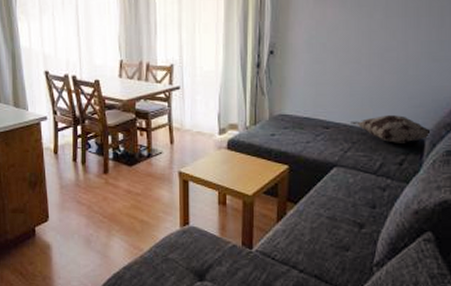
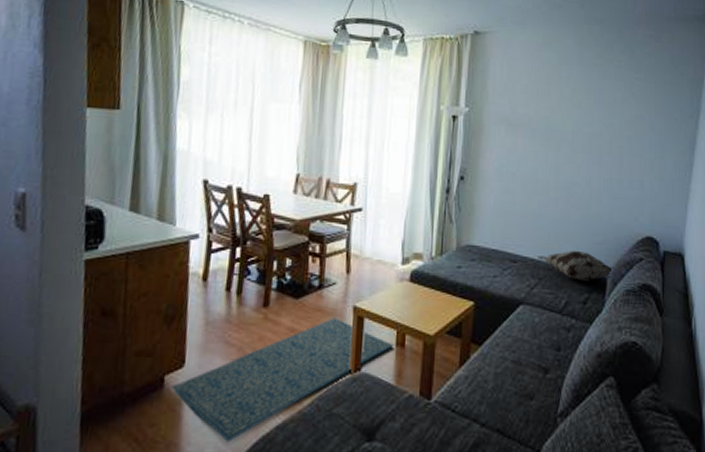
rug: none [41,181,217,278] -> present [171,318,394,443]

